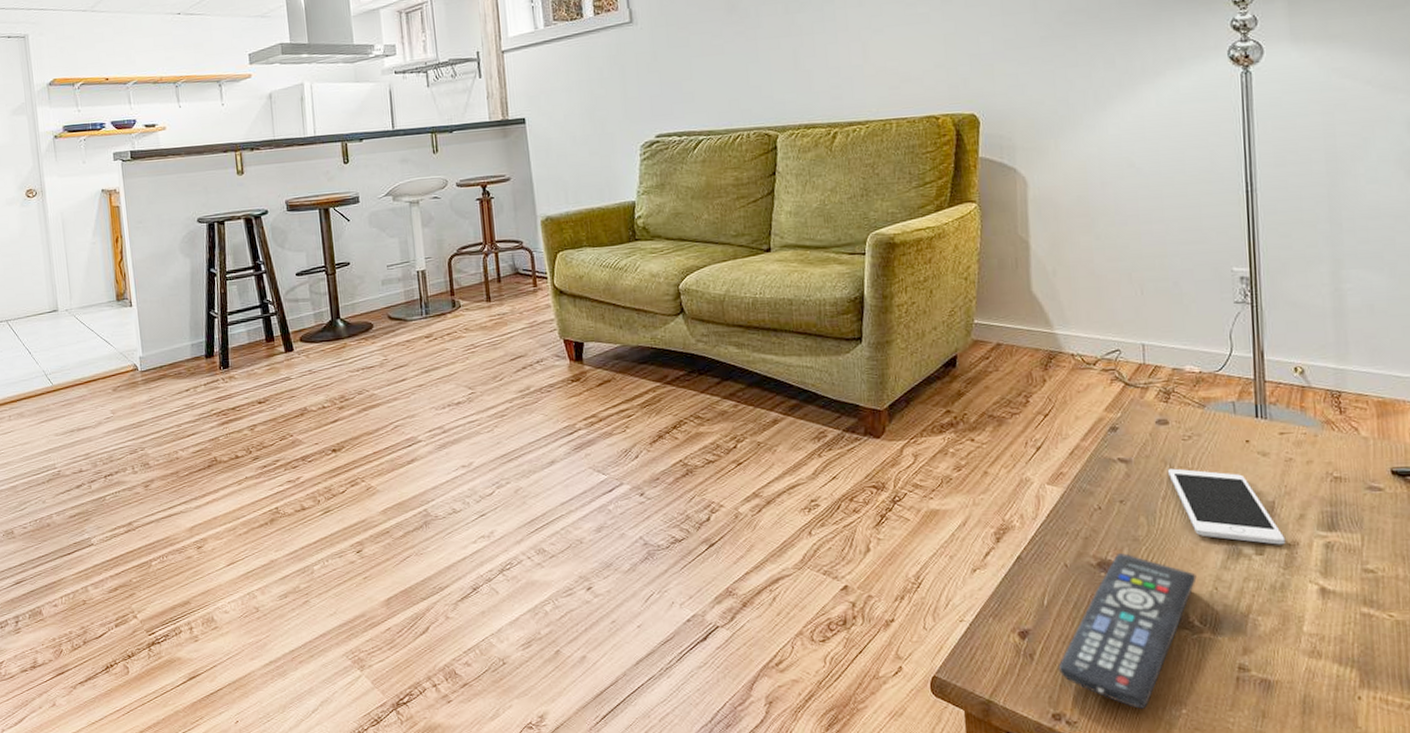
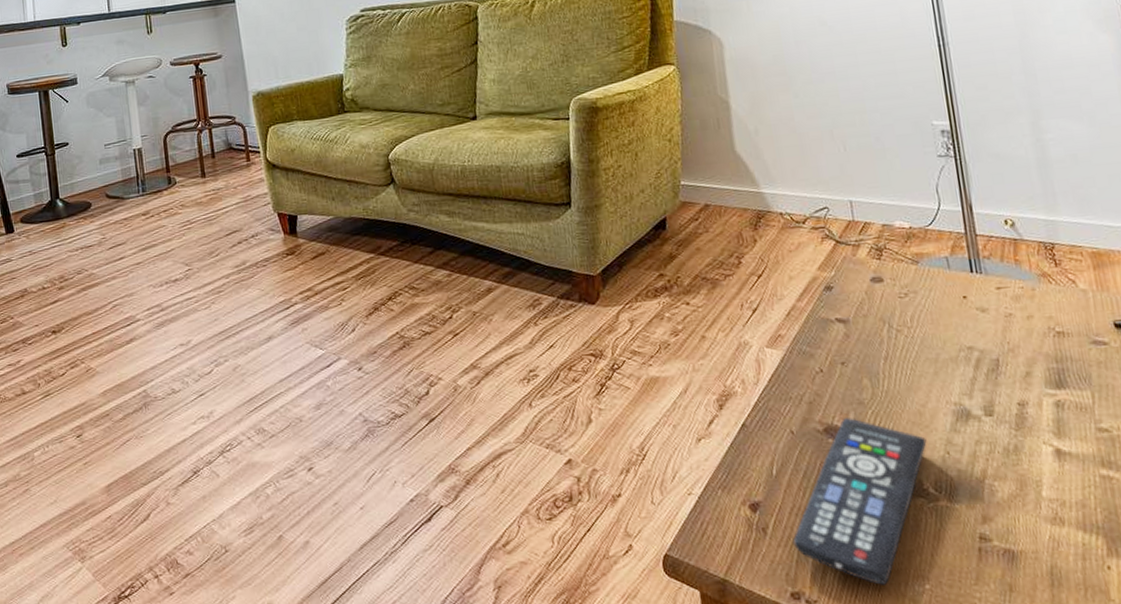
cell phone: present [1168,468,1286,545] -> none [887,327,1015,405]

